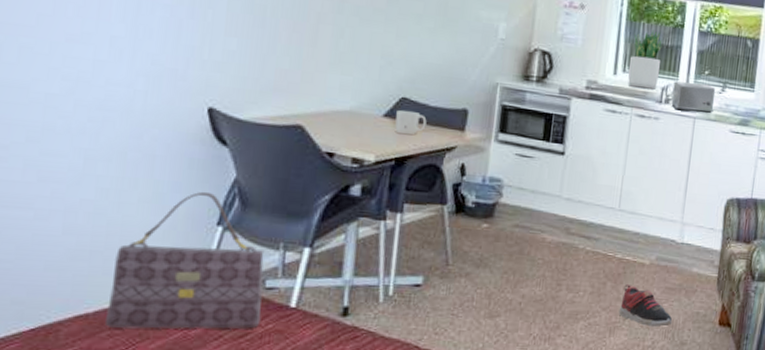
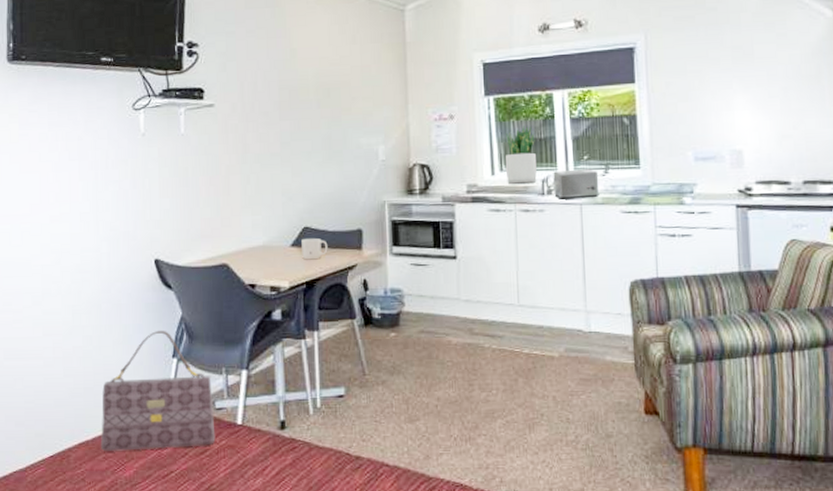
shoe: present [618,284,673,327] -> none [535,379,594,420]

